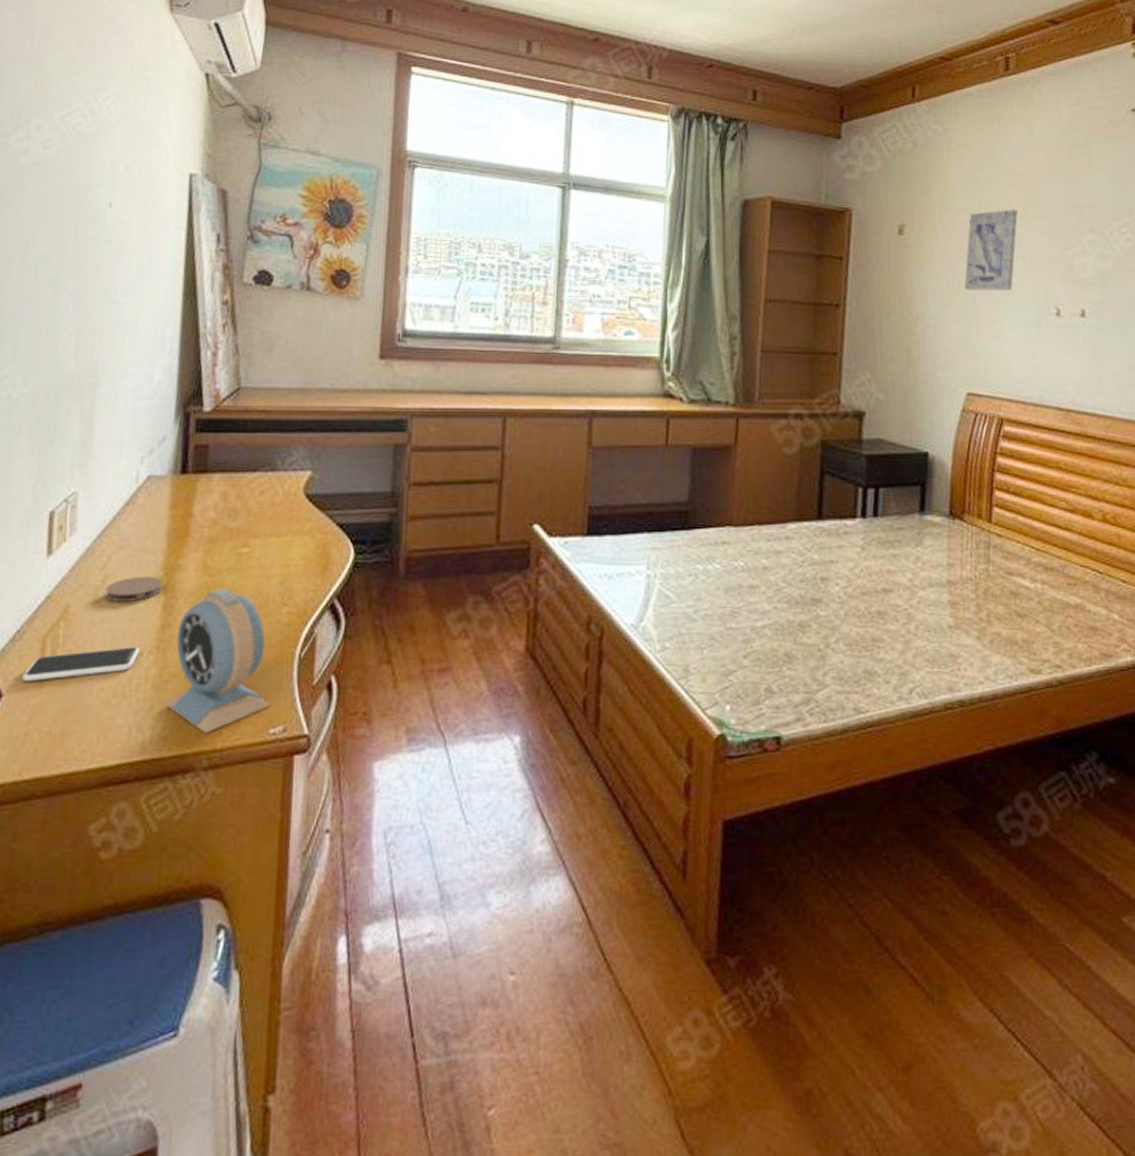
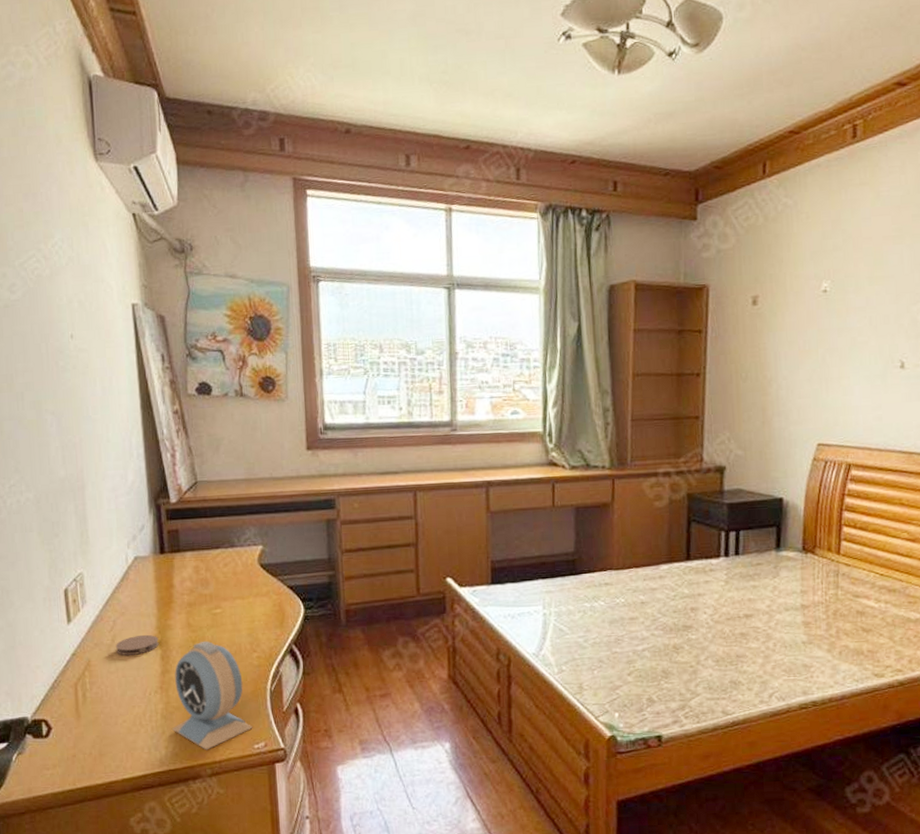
smartphone: present [22,647,140,681] -> none [64,688,148,717]
wall art: present [964,209,1018,291] -> none [814,272,865,352]

